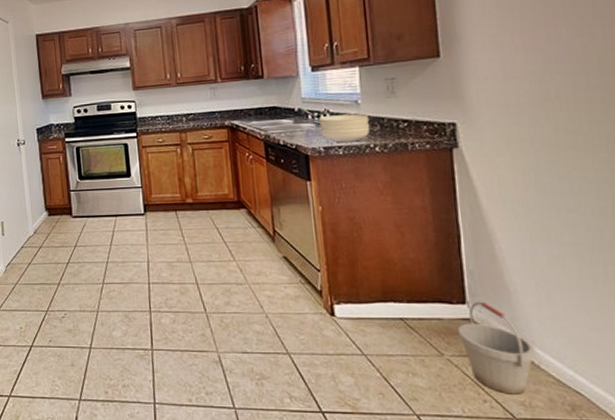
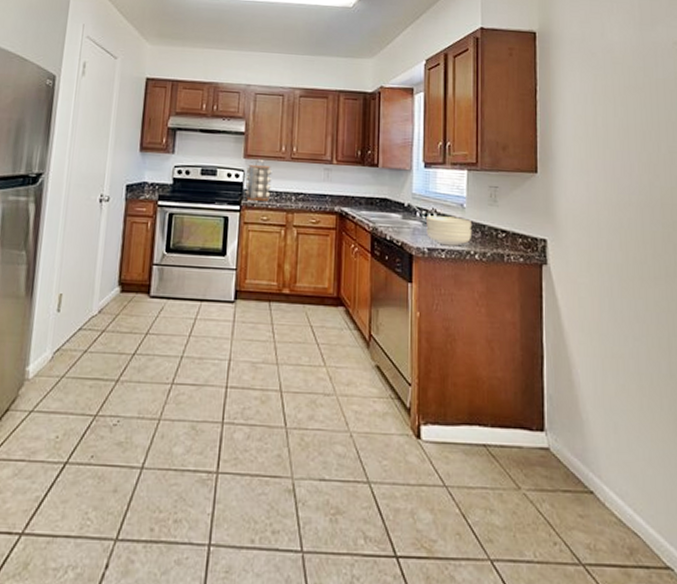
spice rack: none [137,89,163,127] -> present [245,160,272,202]
bucket: present [458,301,537,395] -> none [536,429,602,536]

